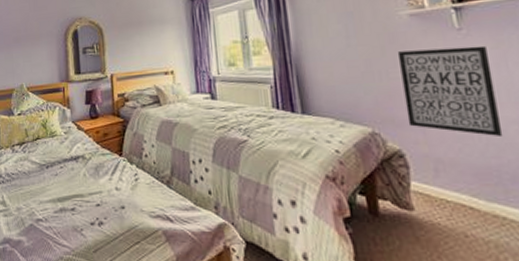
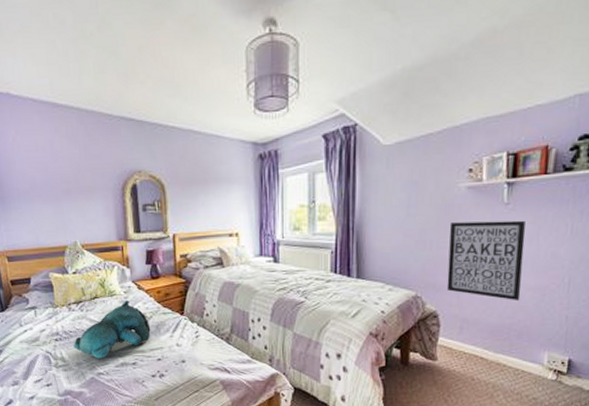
teddy bear: none [15,140,90,204] -> present [73,299,151,359]

